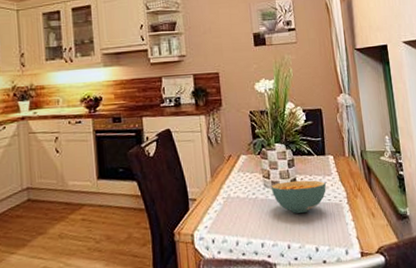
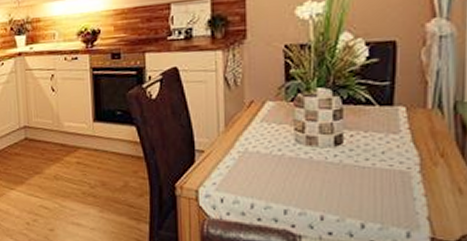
cereal bowl: present [270,180,326,214] -> none [304,137,388,180]

